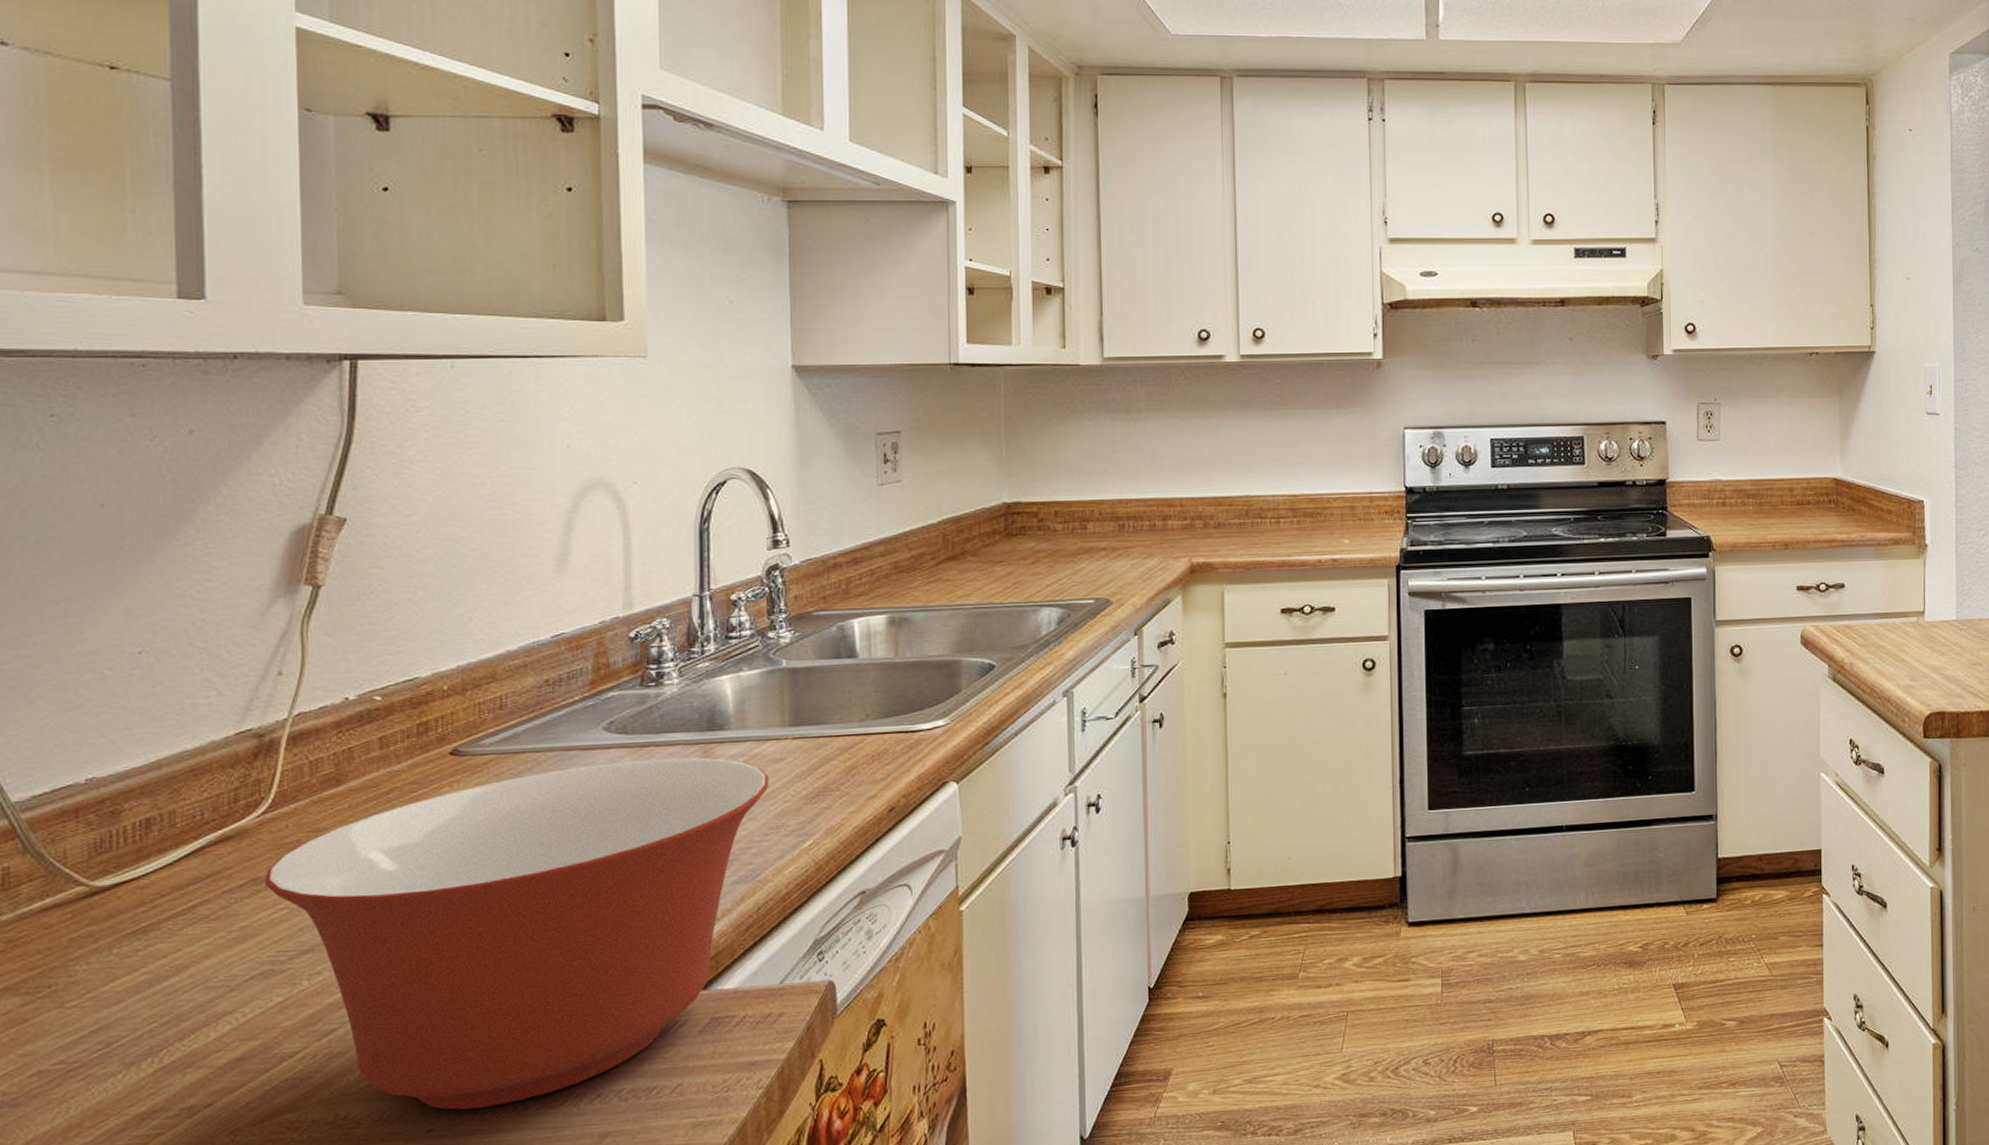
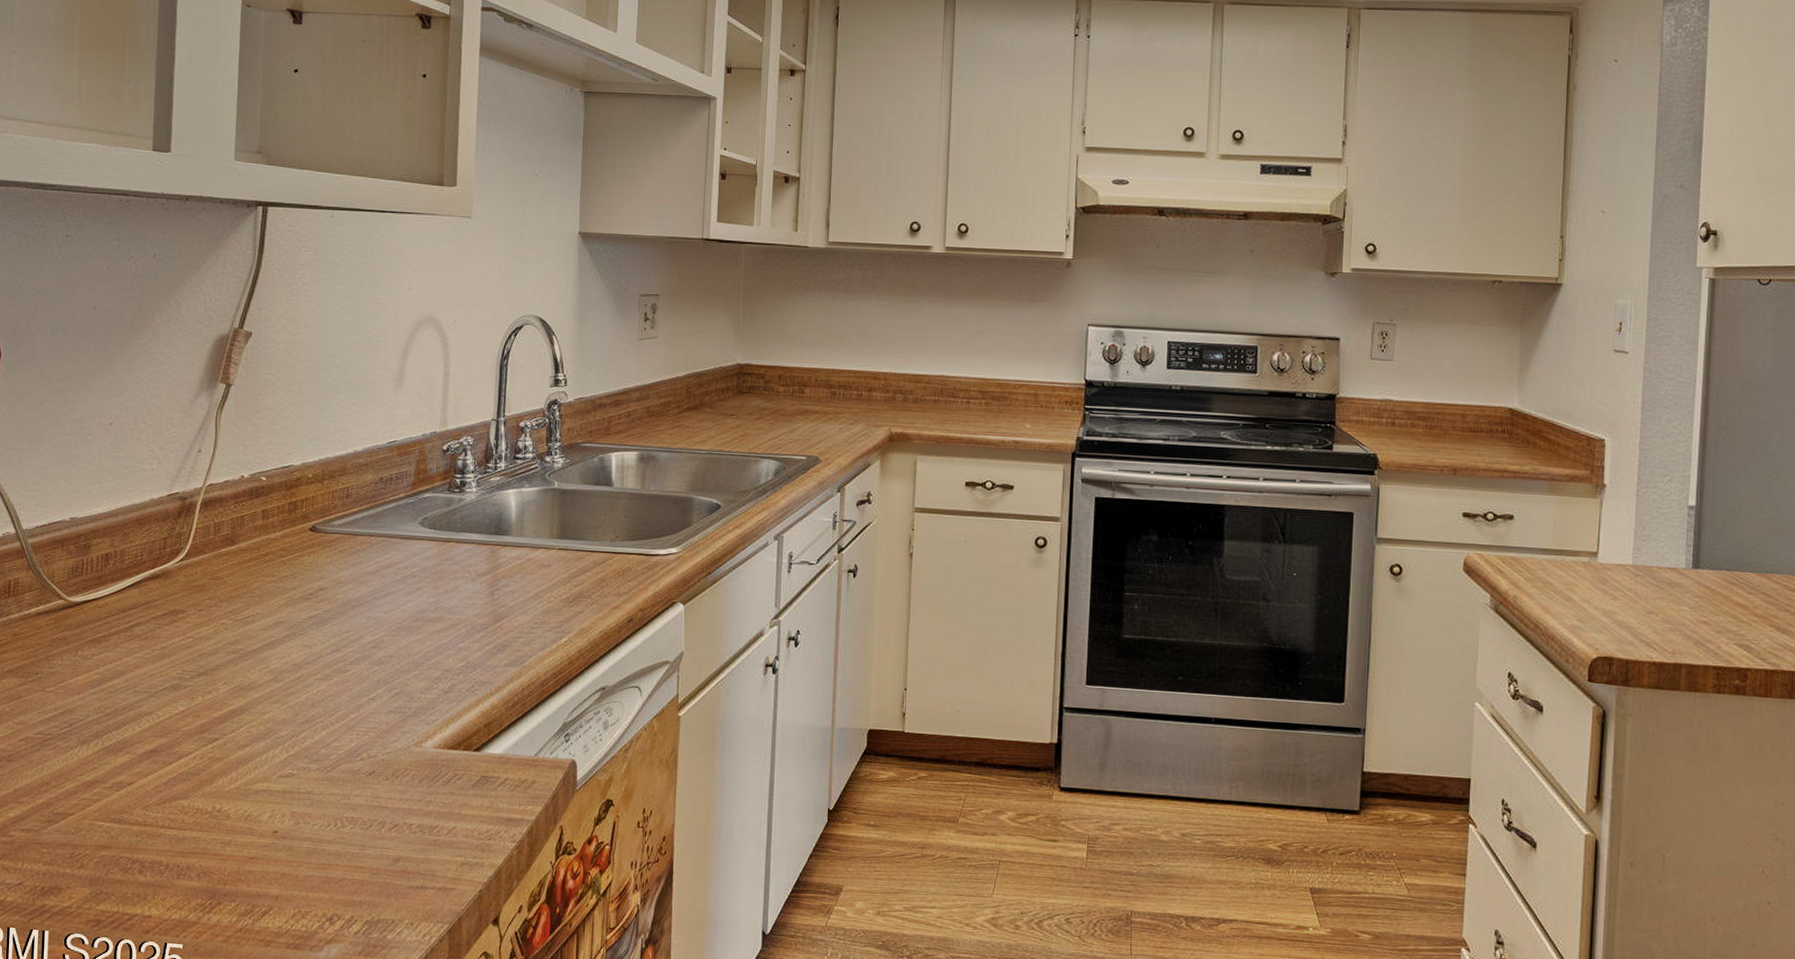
mixing bowl: present [264,757,769,1111] -> none [178,552,538,821]

